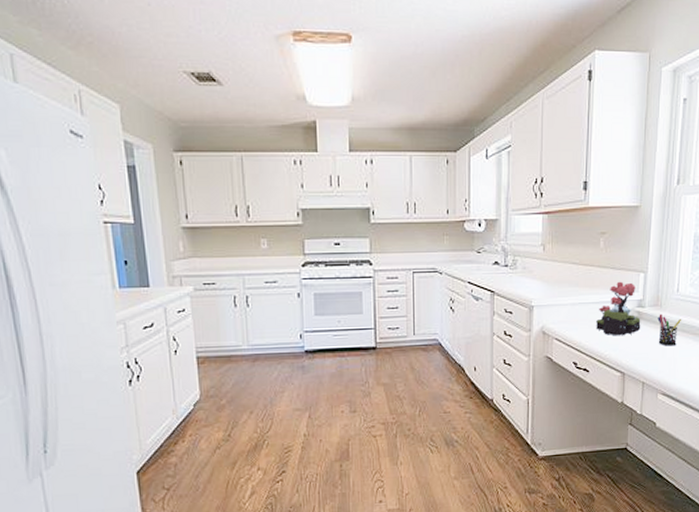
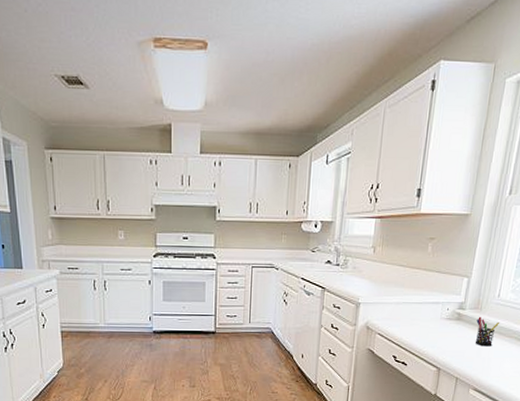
plant: present [596,281,641,336] -> none [417,284,461,335]

